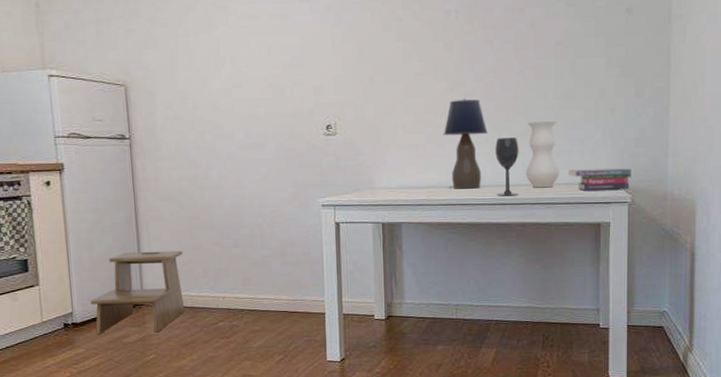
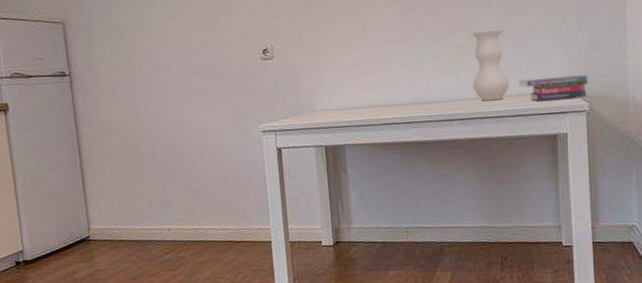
step stool: present [90,250,185,334] -> none [39,184,132,271]
table lamp: present [443,99,489,189] -> none [383,13,431,107]
wine glass: present [495,138,519,197] -> none [439,50,467,112]

